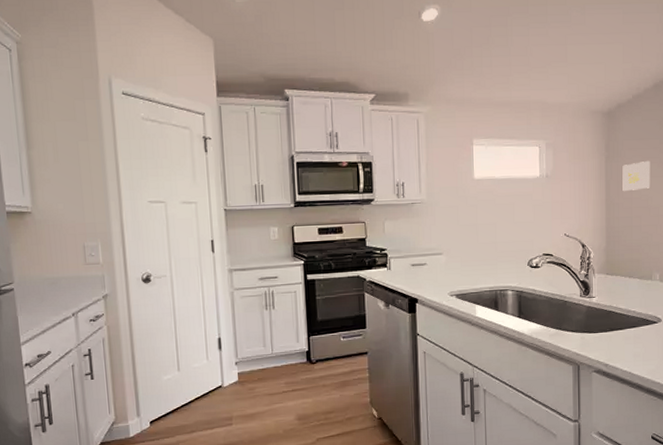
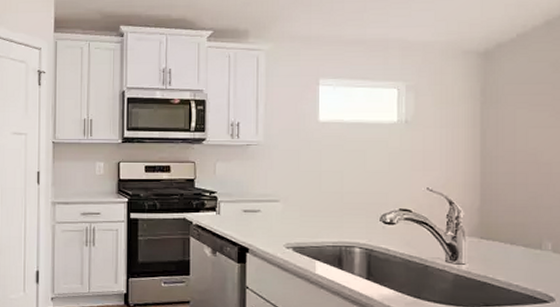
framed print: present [622,160,650,192] -> none [503,108,540,143]

